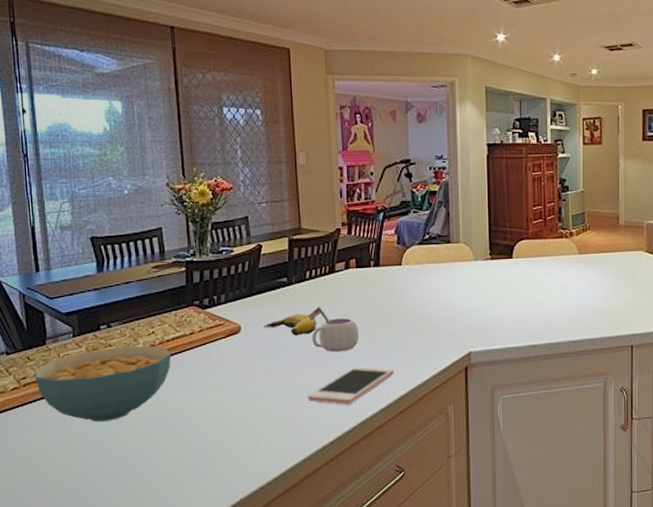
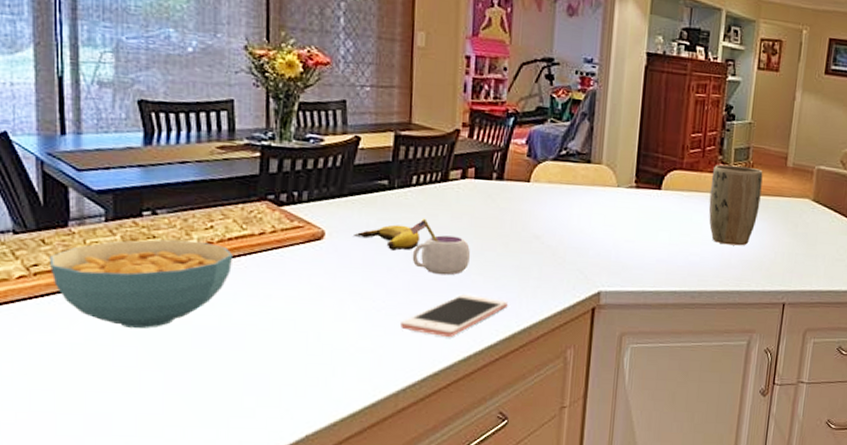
plant pot: none [554,229,600,300] -> present [708,164,763,246]

